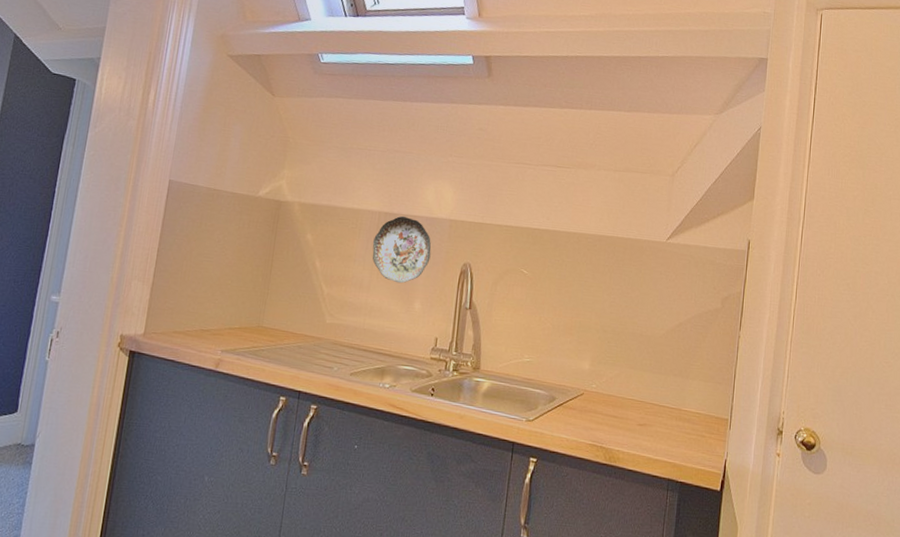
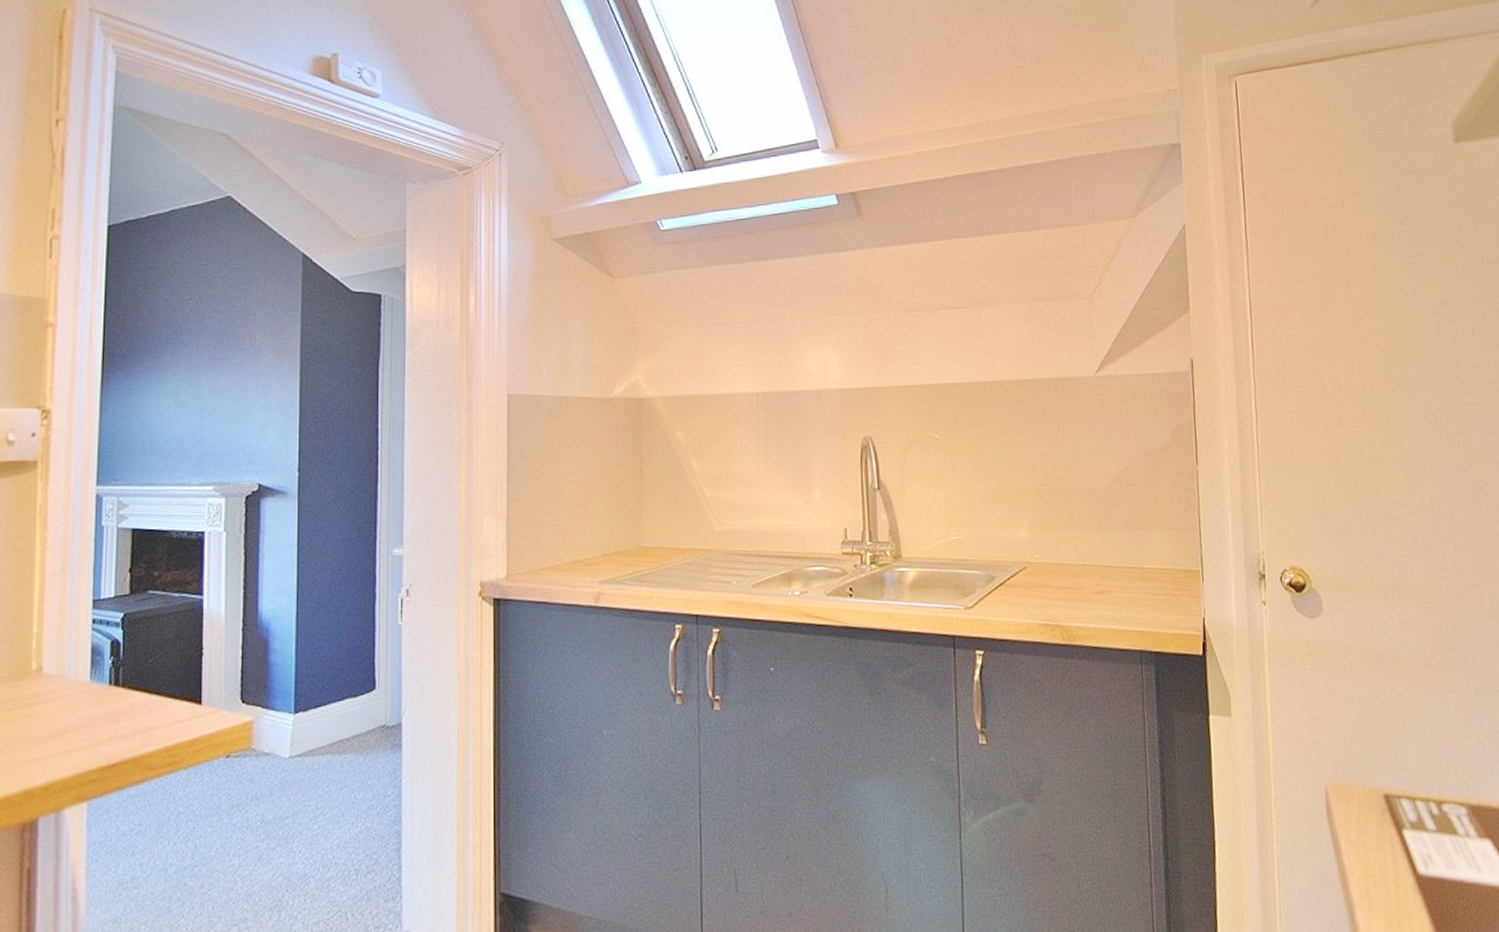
decorative plate: present [372,215,431,284] -> none [754,393,824,473]

